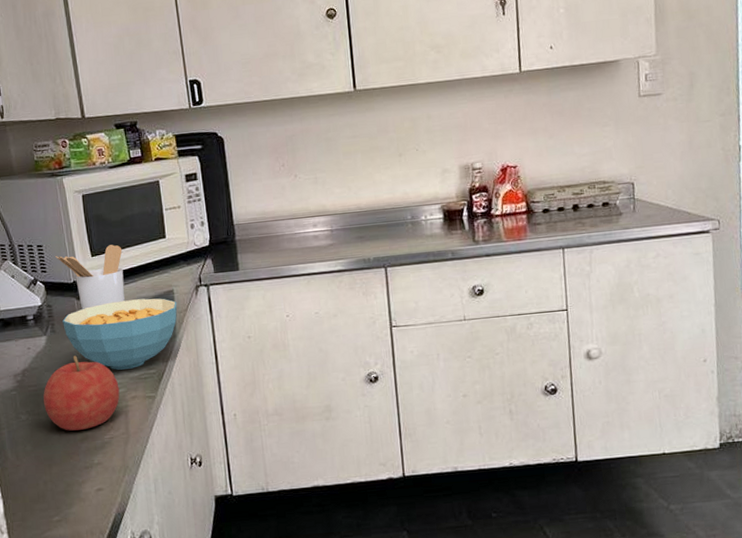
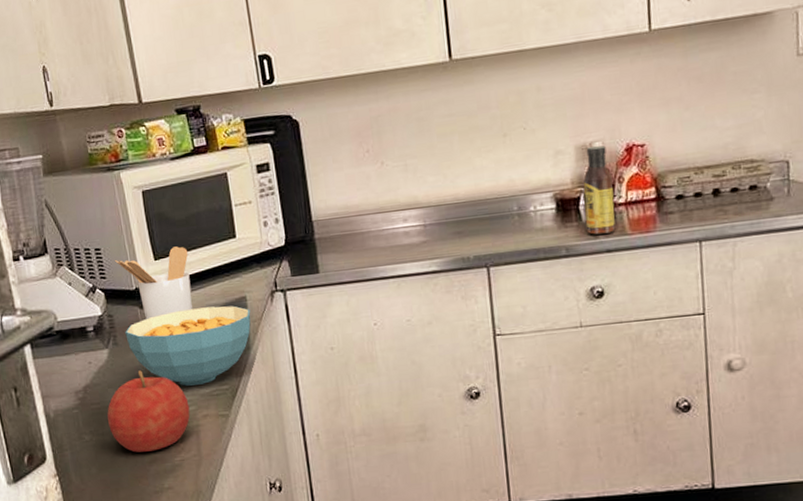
sauce bottle: none [466,166,493,241] -> present [583,145,615,235]

